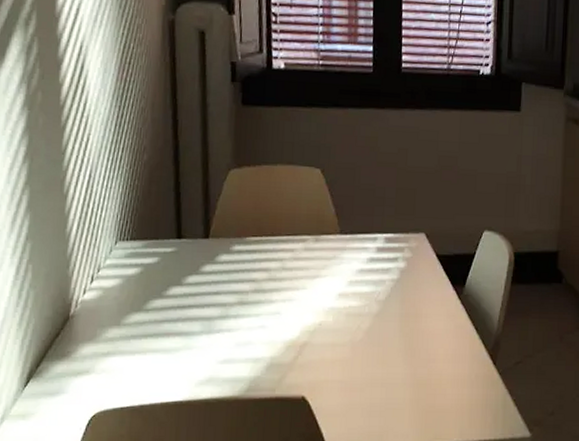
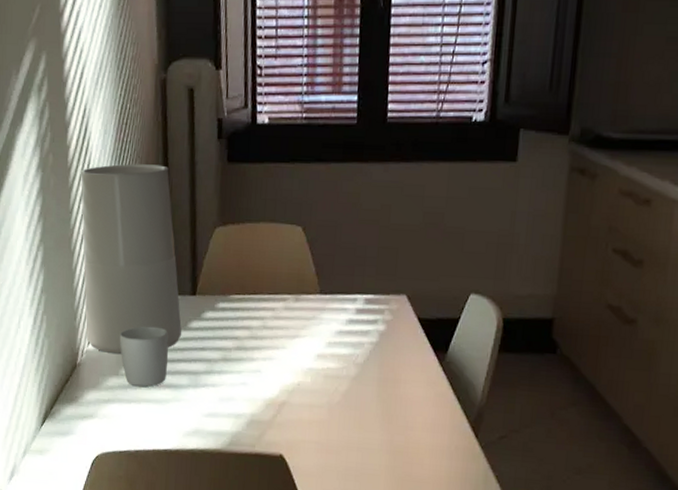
vase: none [75,104,194,302] -> present [81,164,182,354]
mug: none [121,272,178,337] -> present [119,326,169,387]

